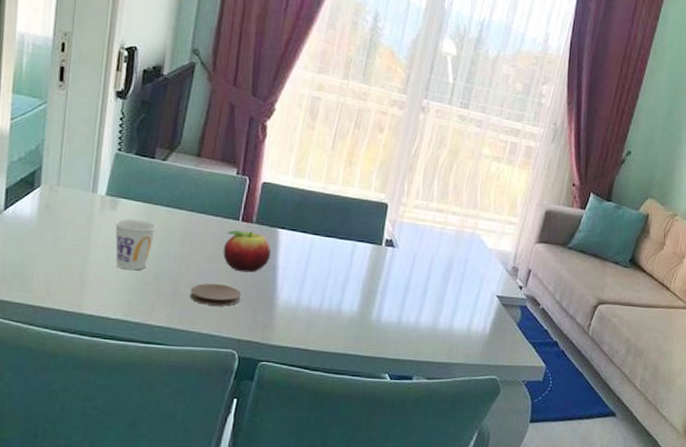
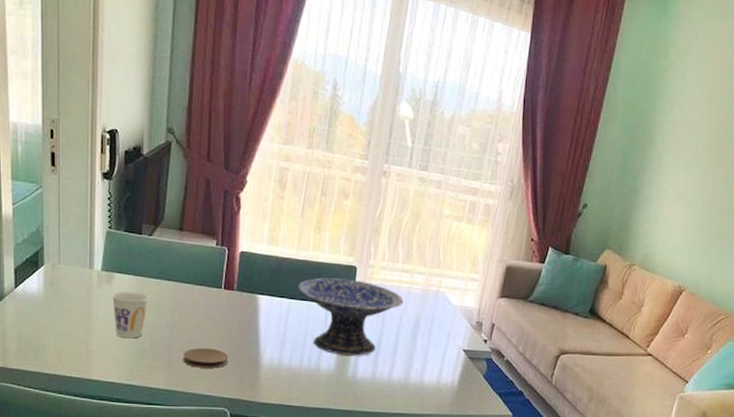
fruit: present [223,230,271,273] -> none [209,297,253,337]
decorative bowl: none [323,213,436,298] -> present [298,277,404,356]

